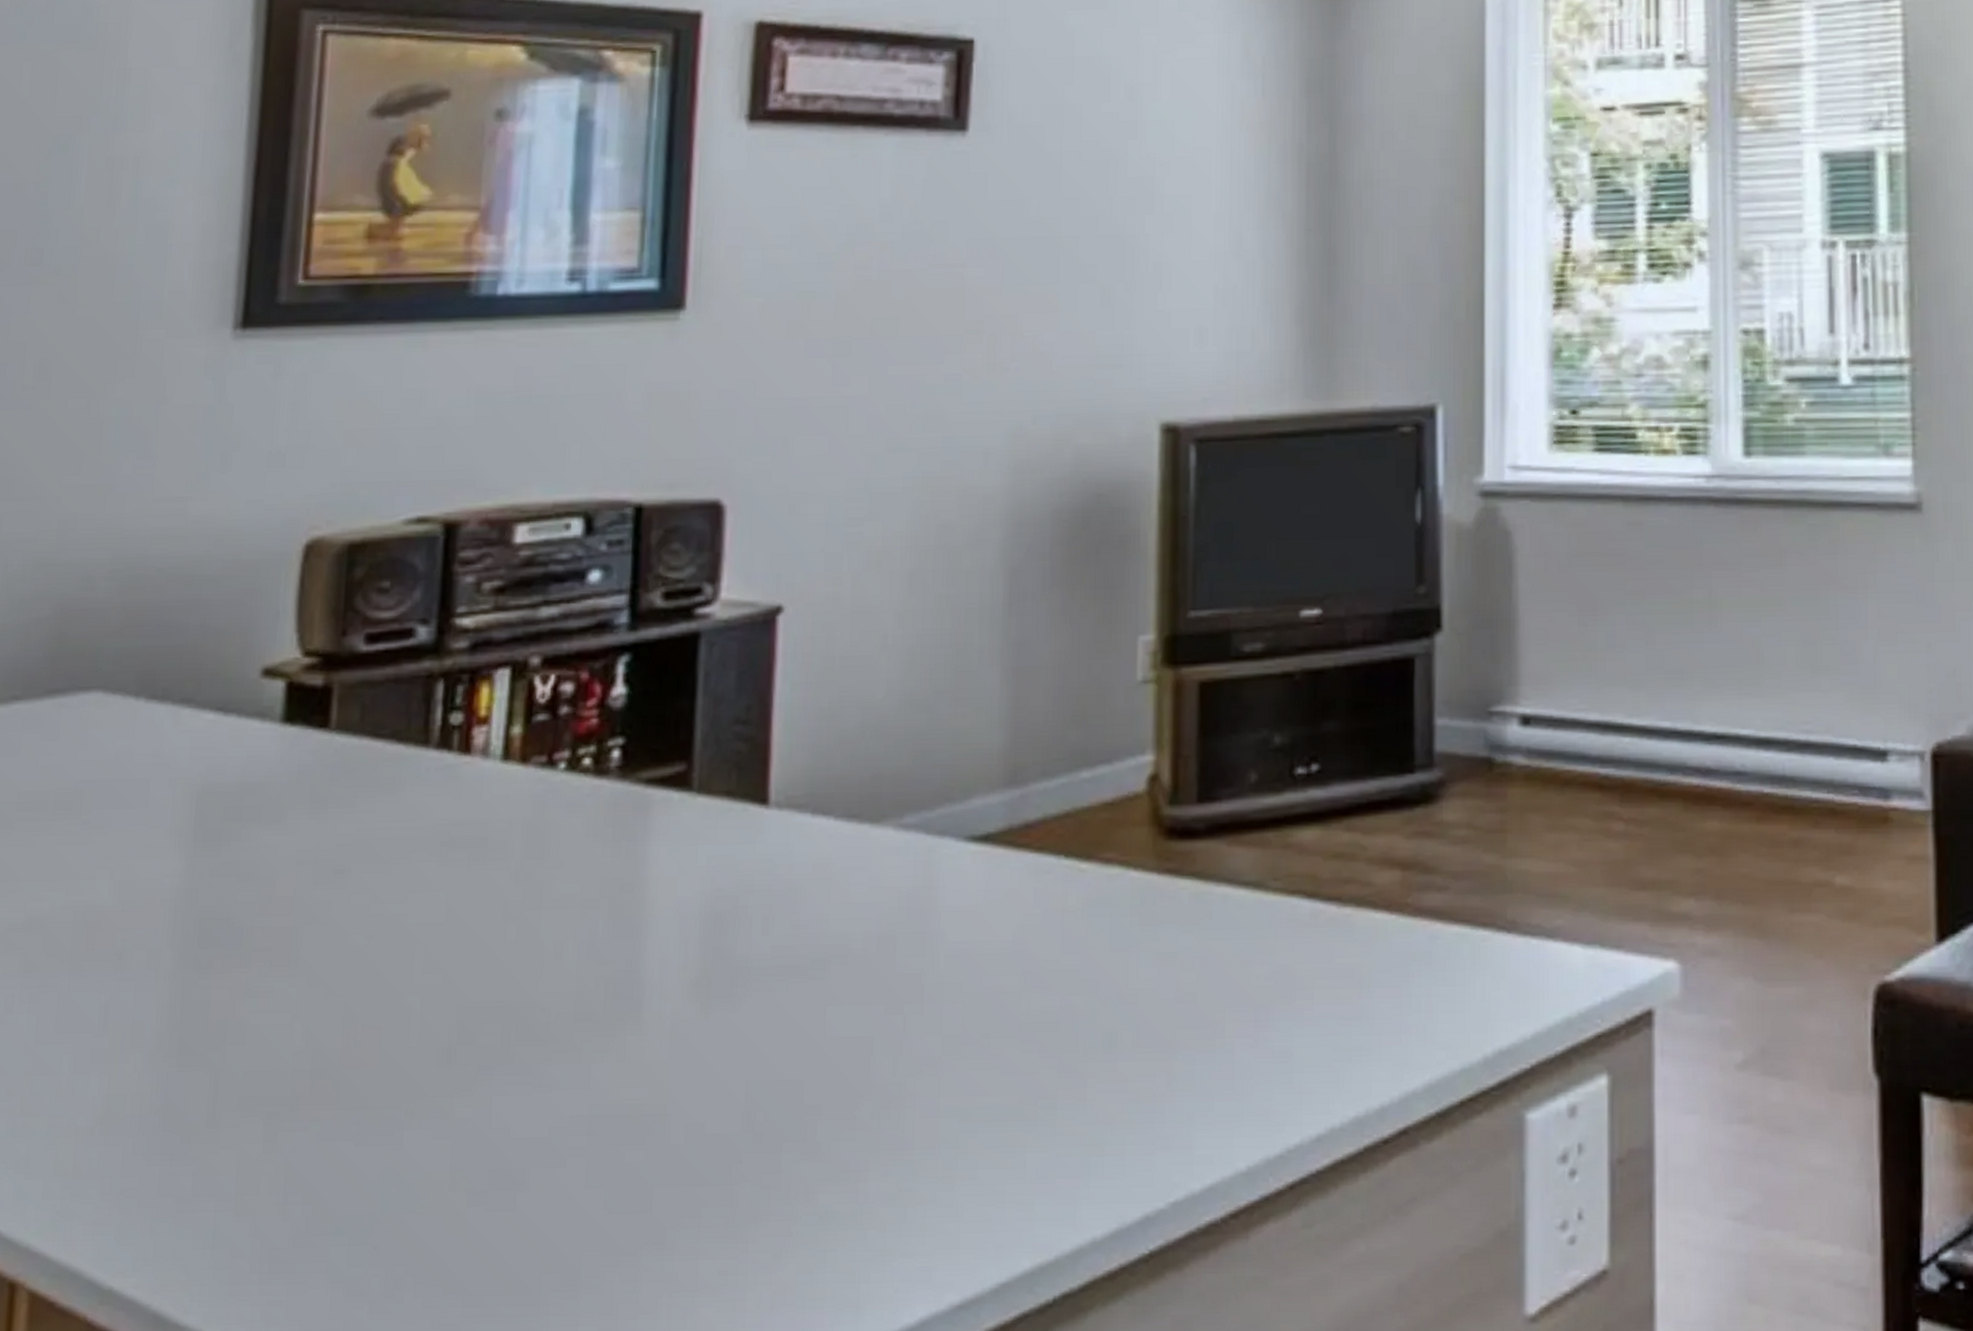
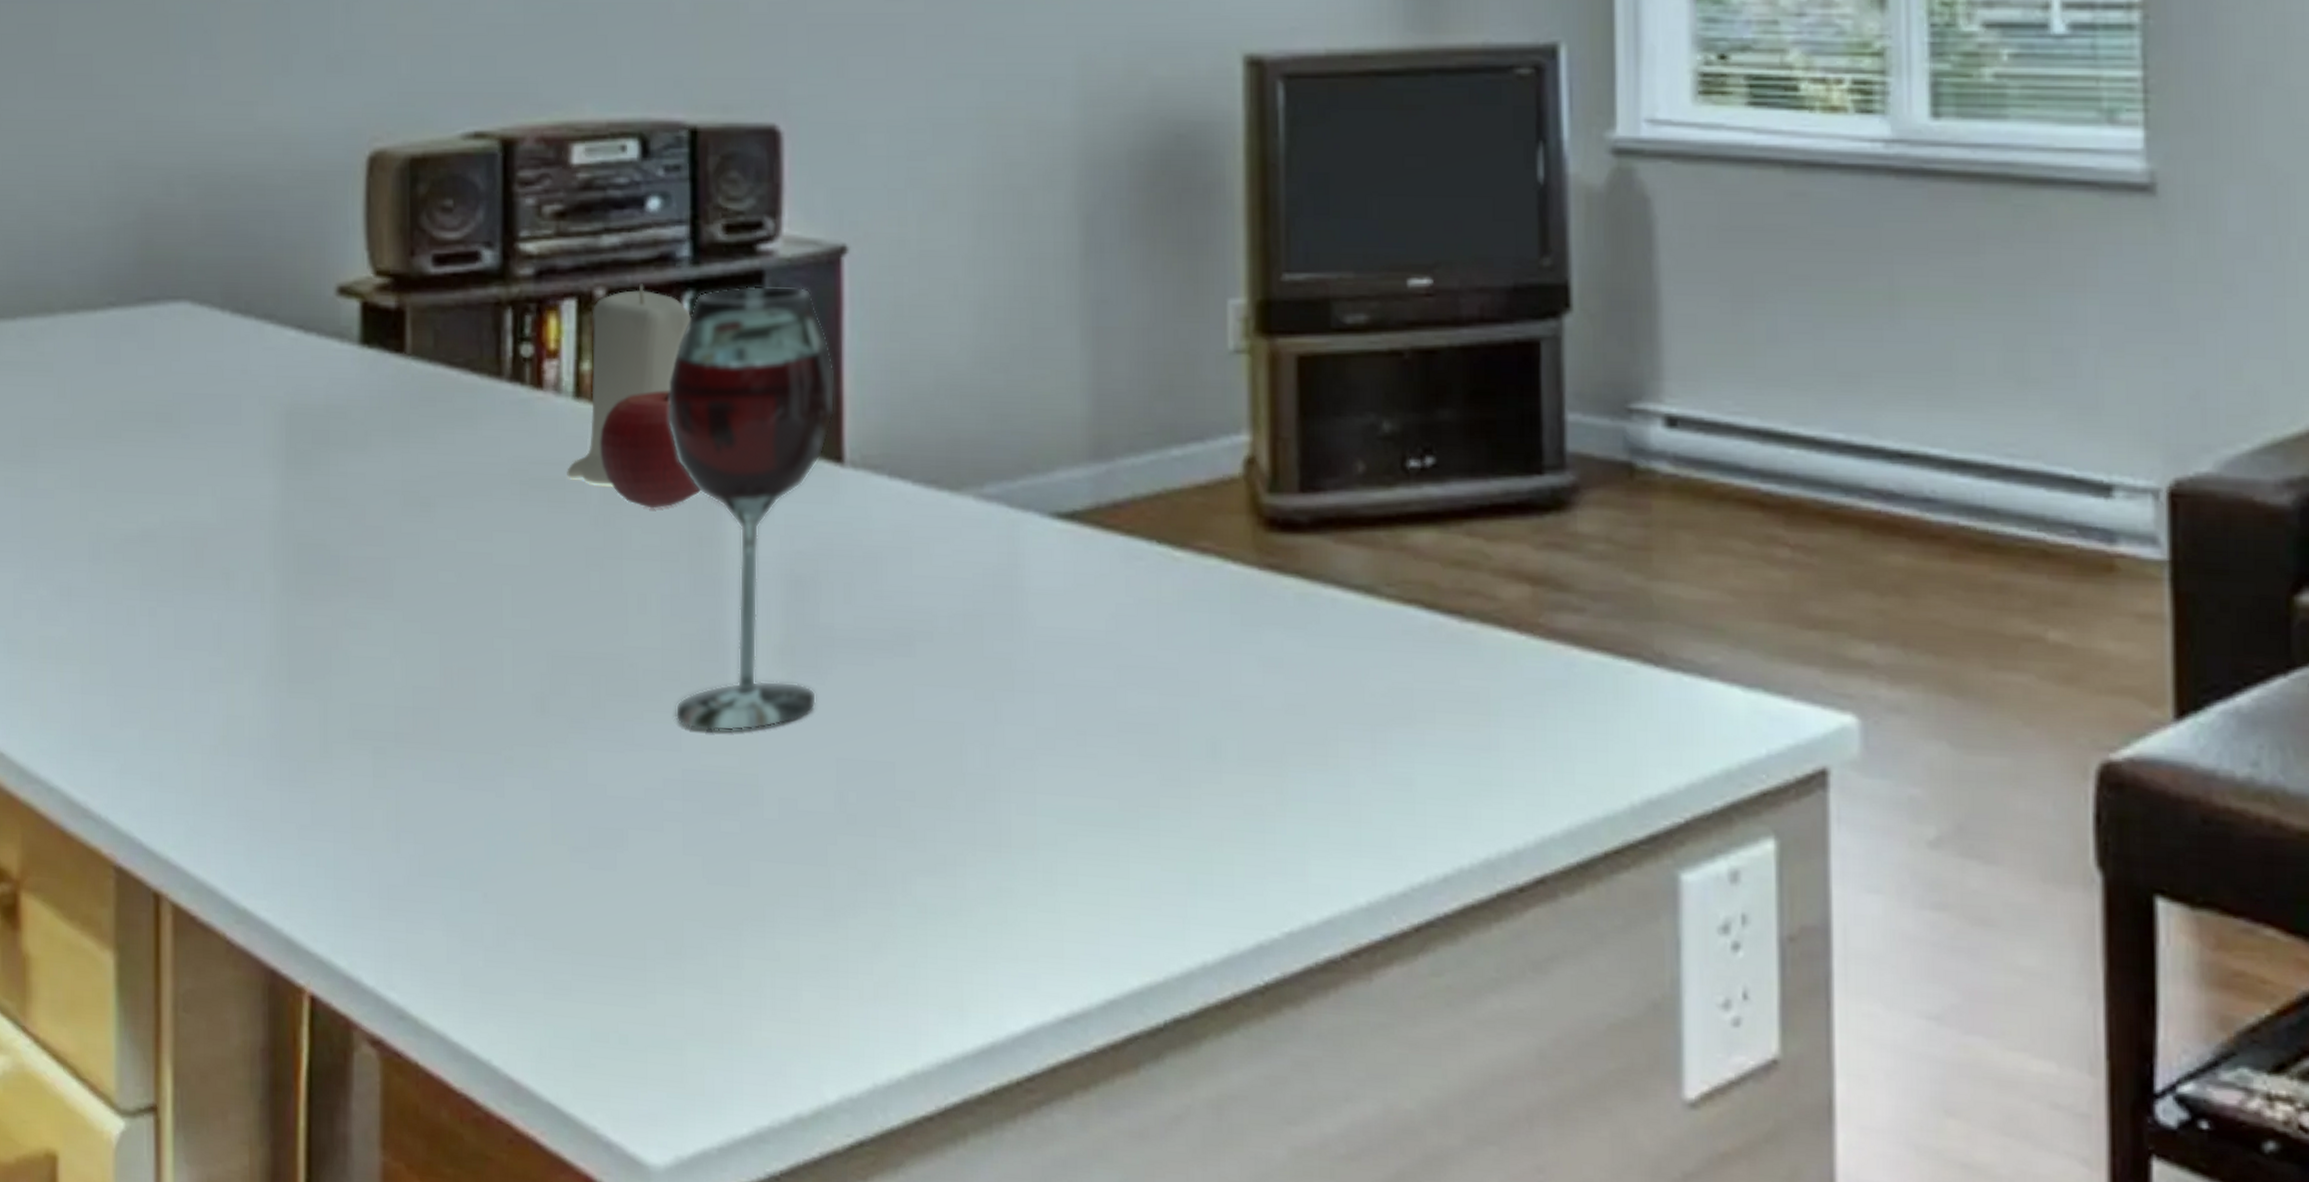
candle: none [489,650,626,841] -> present [567,284,692,485]
fruit: none [525,748,625,859] -> present [600,390,701,508]
wineglass: none [586,645,764,1067] -> present [668,285,835,731]

